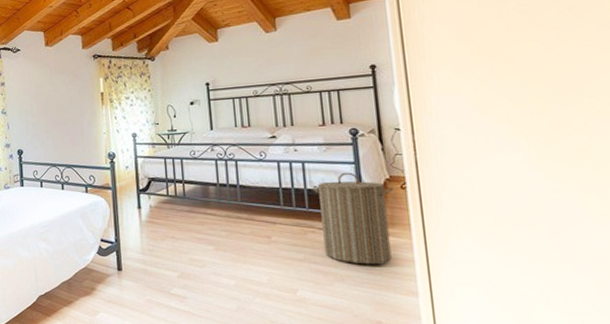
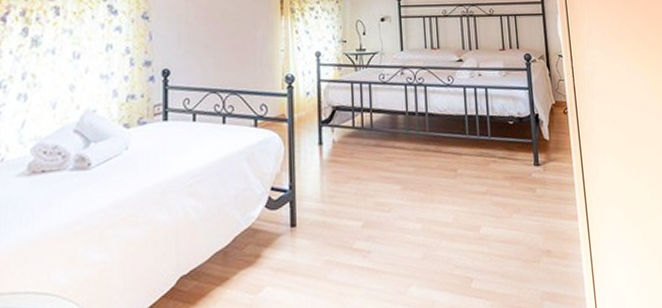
laundry hamper: present [312,172,393,265] -> none [494,97,558,193]

